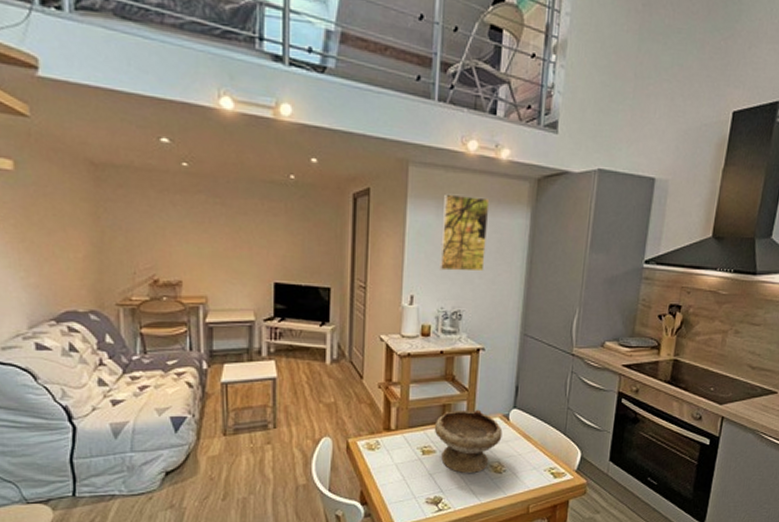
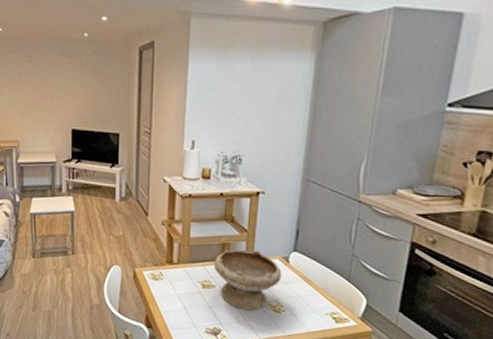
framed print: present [439,193,490,272] -> none [220,42,272,118]

